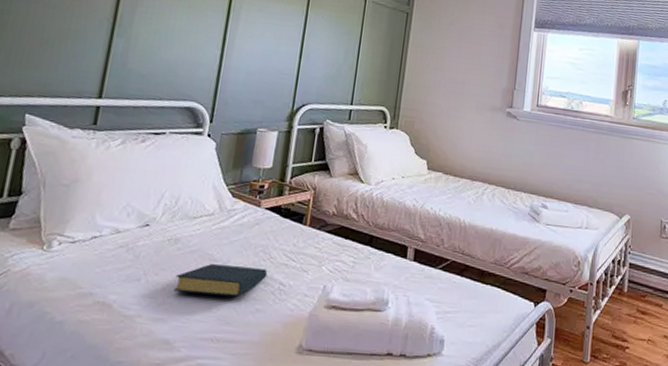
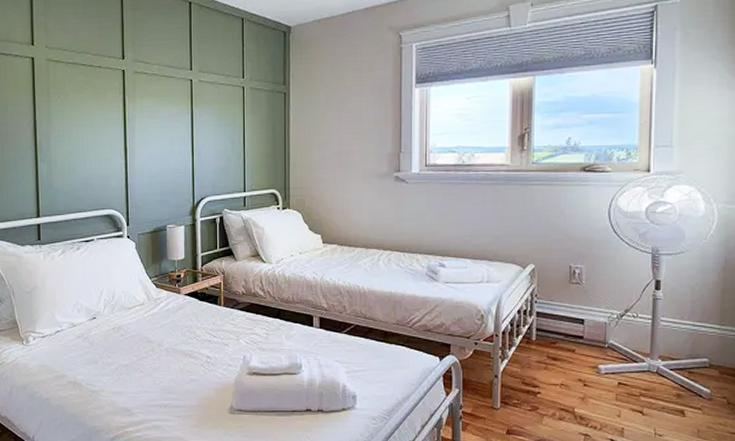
hardback book: present [173,264,268,296] -> none [124,345,196,370]

